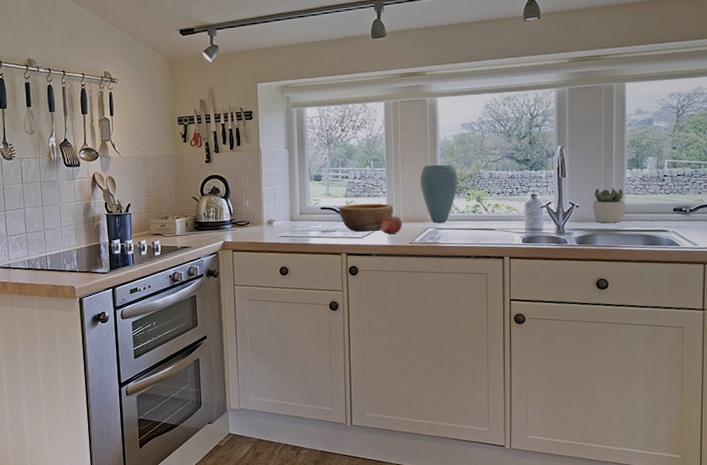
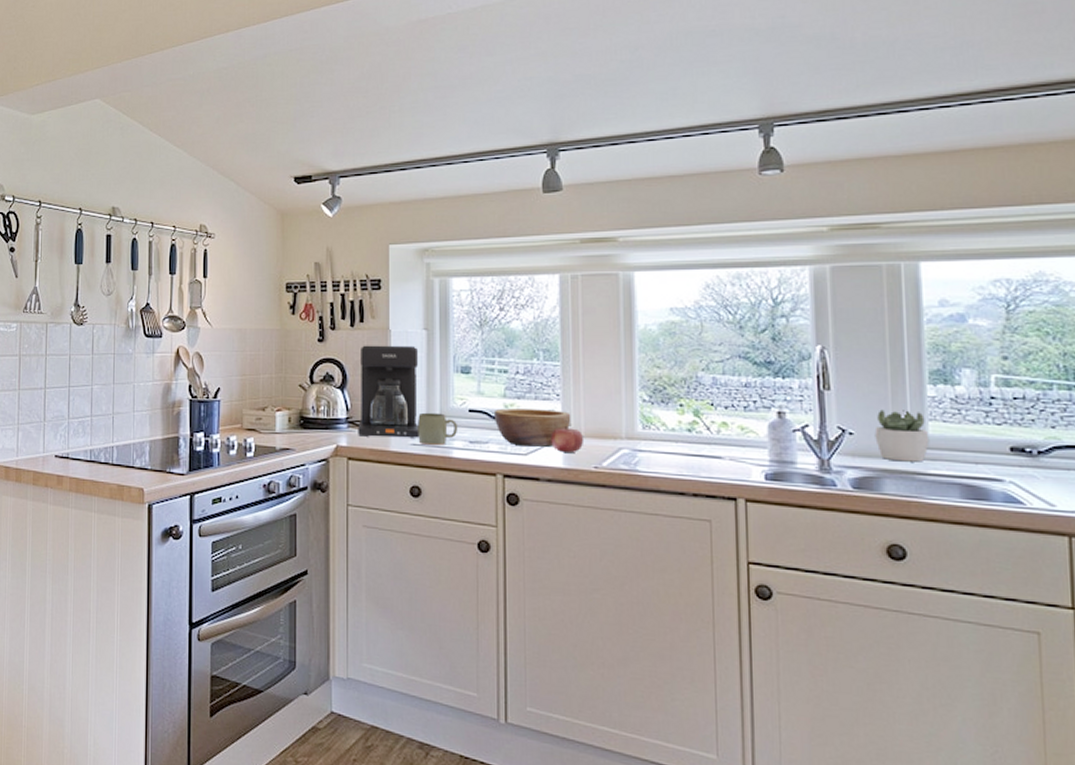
coffee maker: none [239,162,285,233] -> present [358,345,420,438]
mug: none [284,211,314,237] -> present [418,412,458,446]
vase: present [420,164,457,223] -> none [609,361,665,442]

